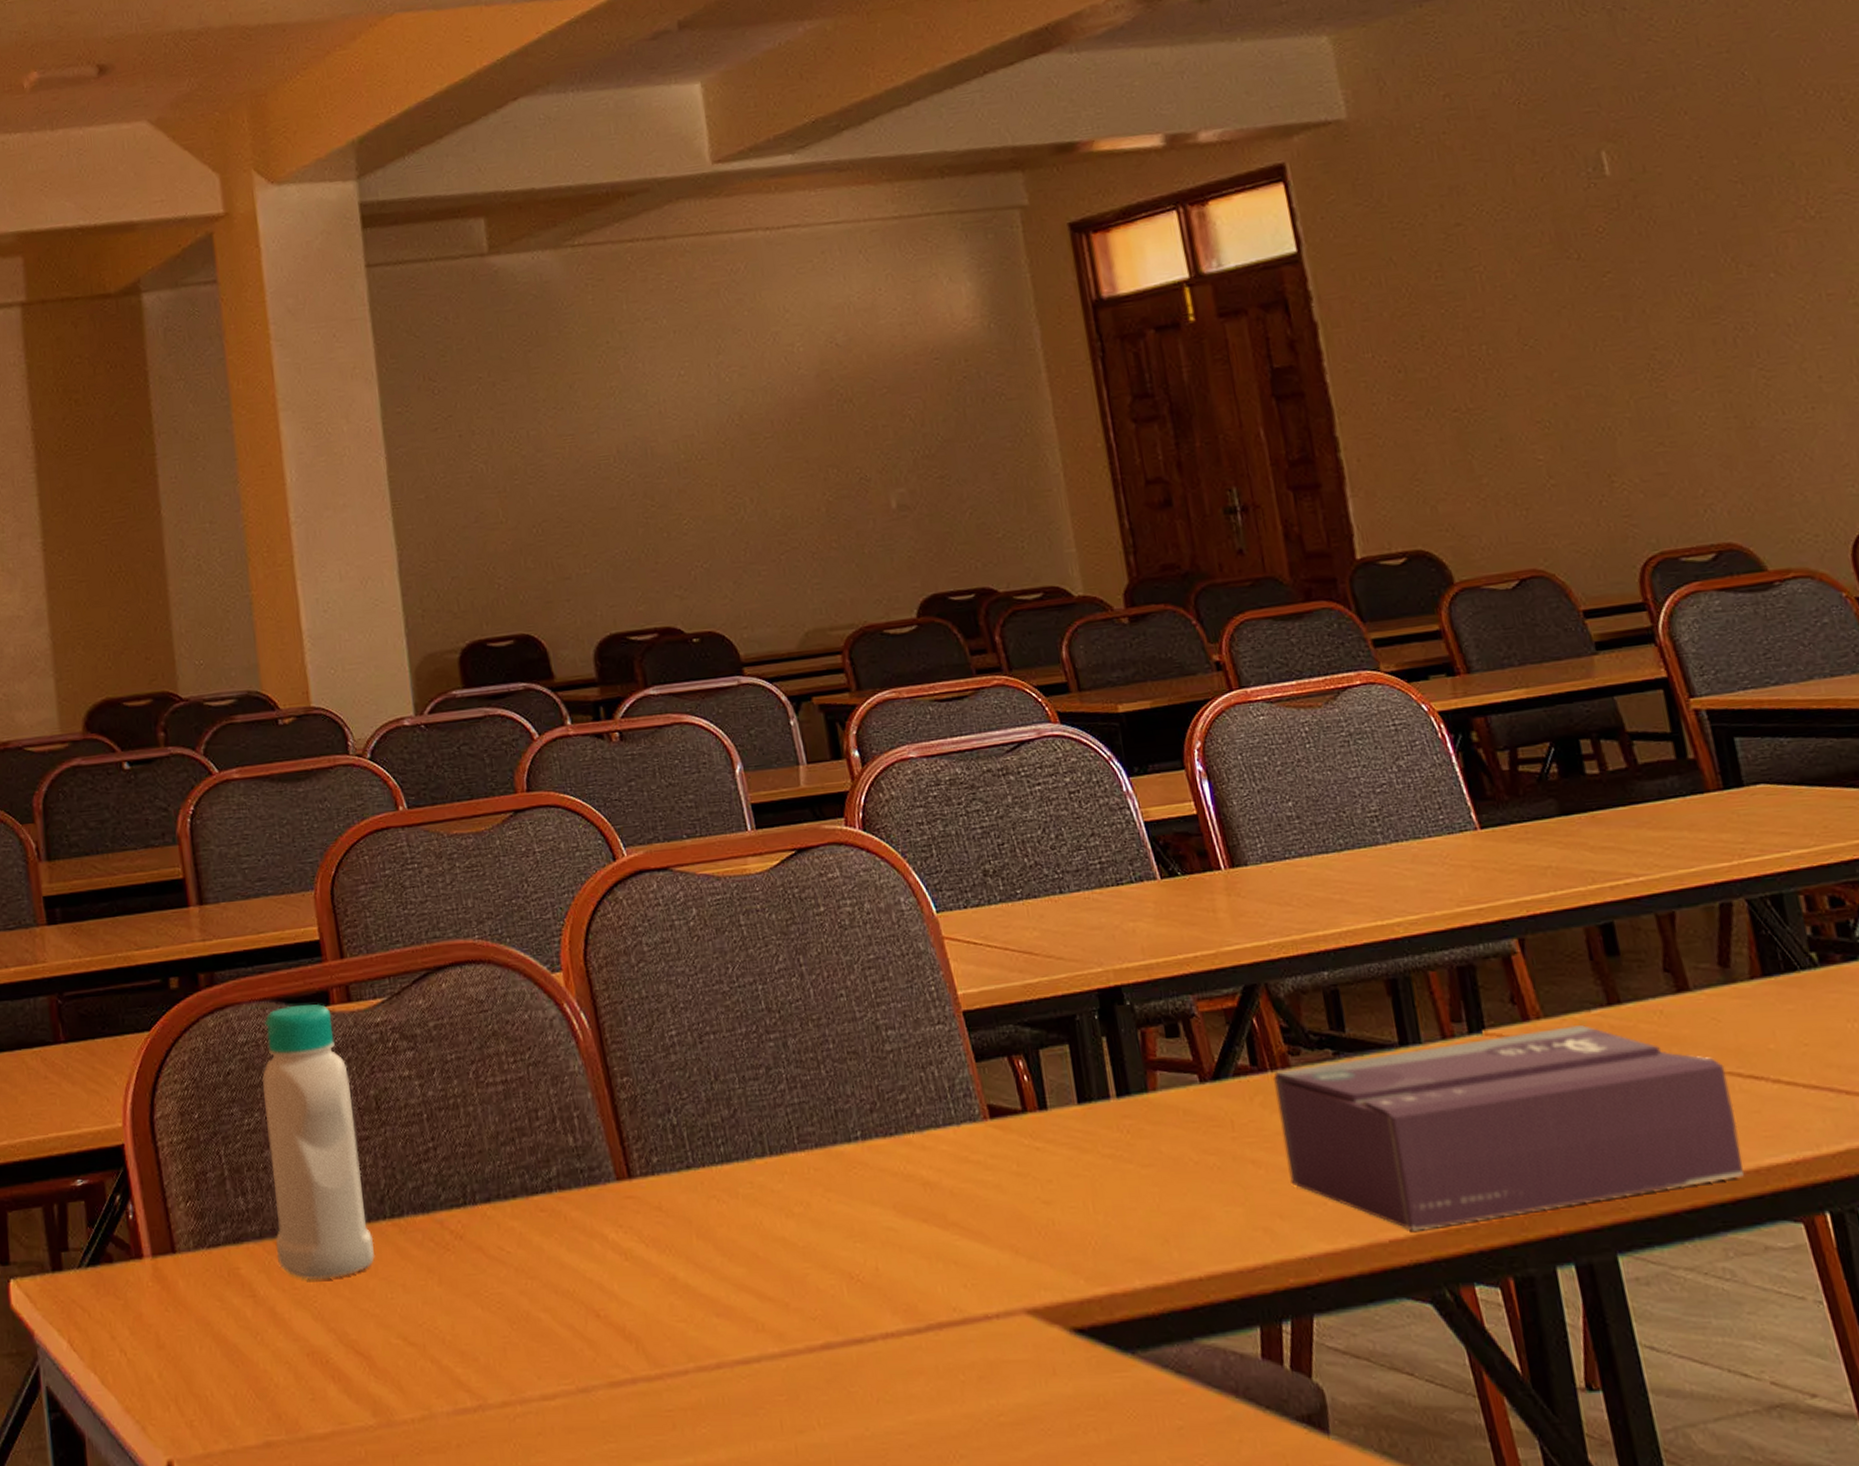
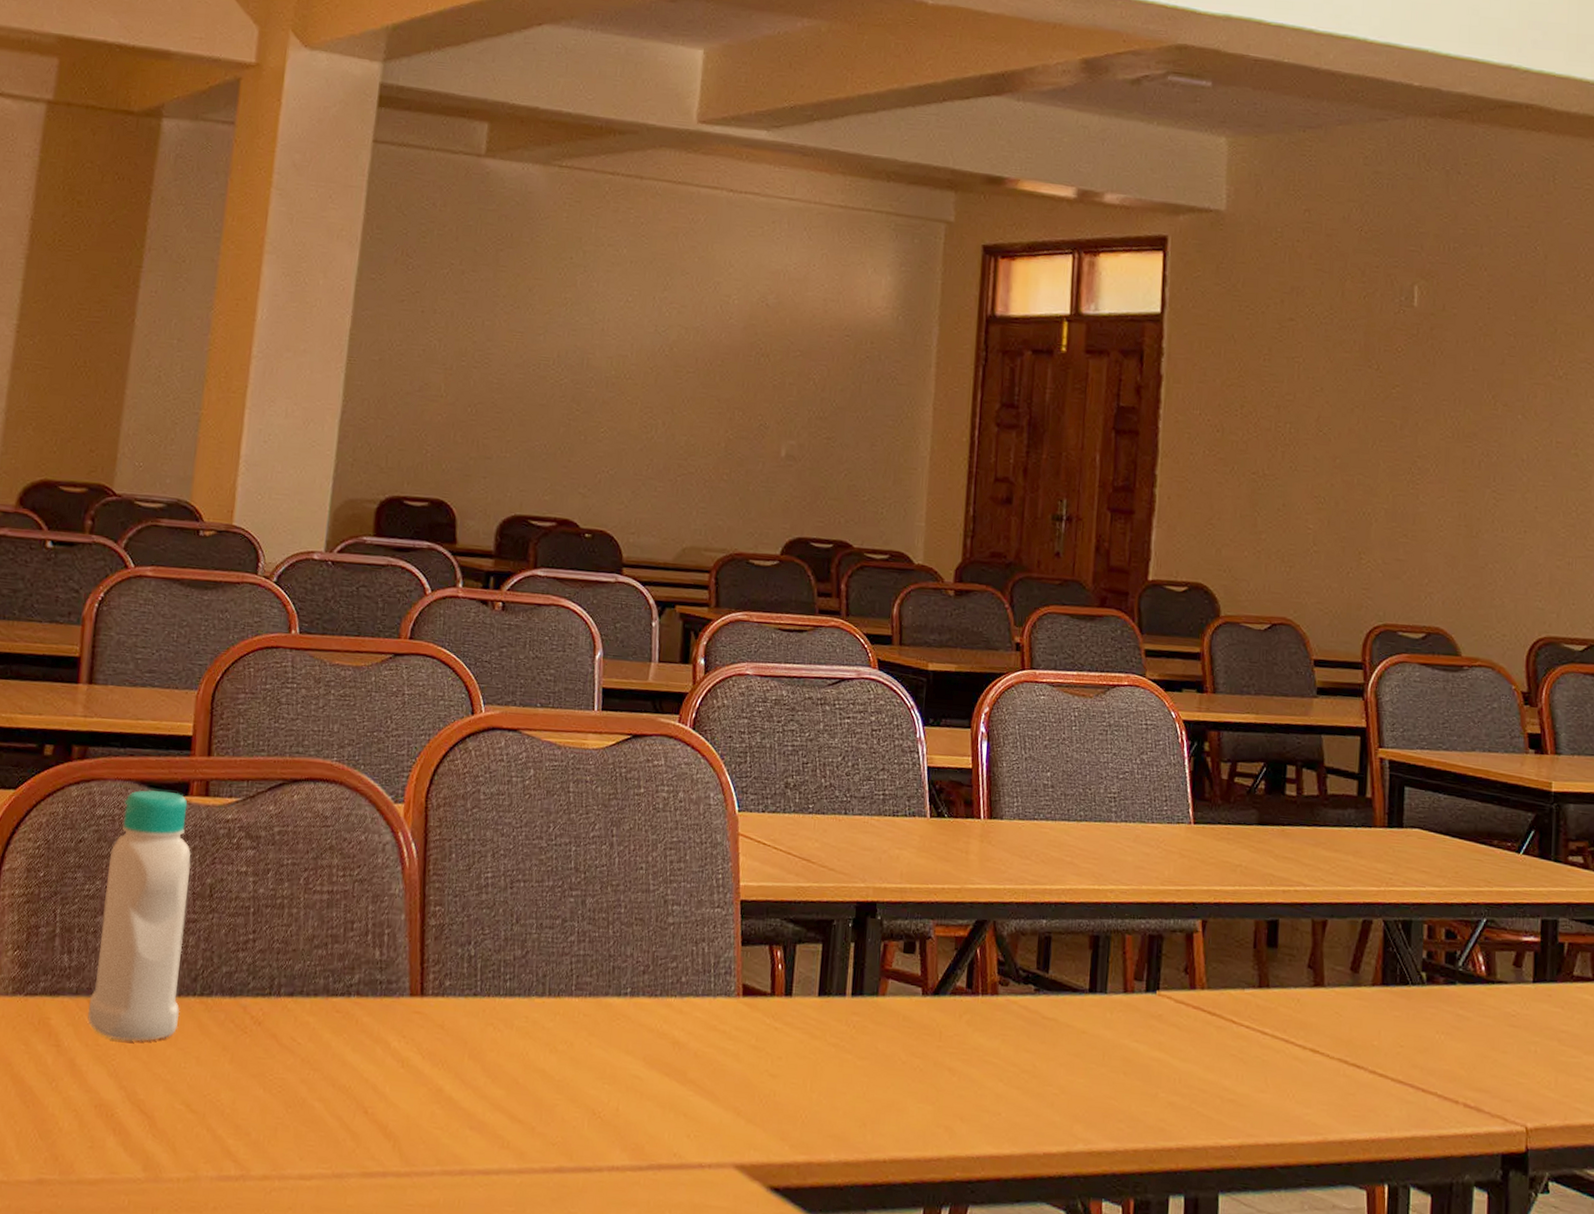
tissue box: present [1274,1025,1744,1231] -> none [976,996,1336,1149]

